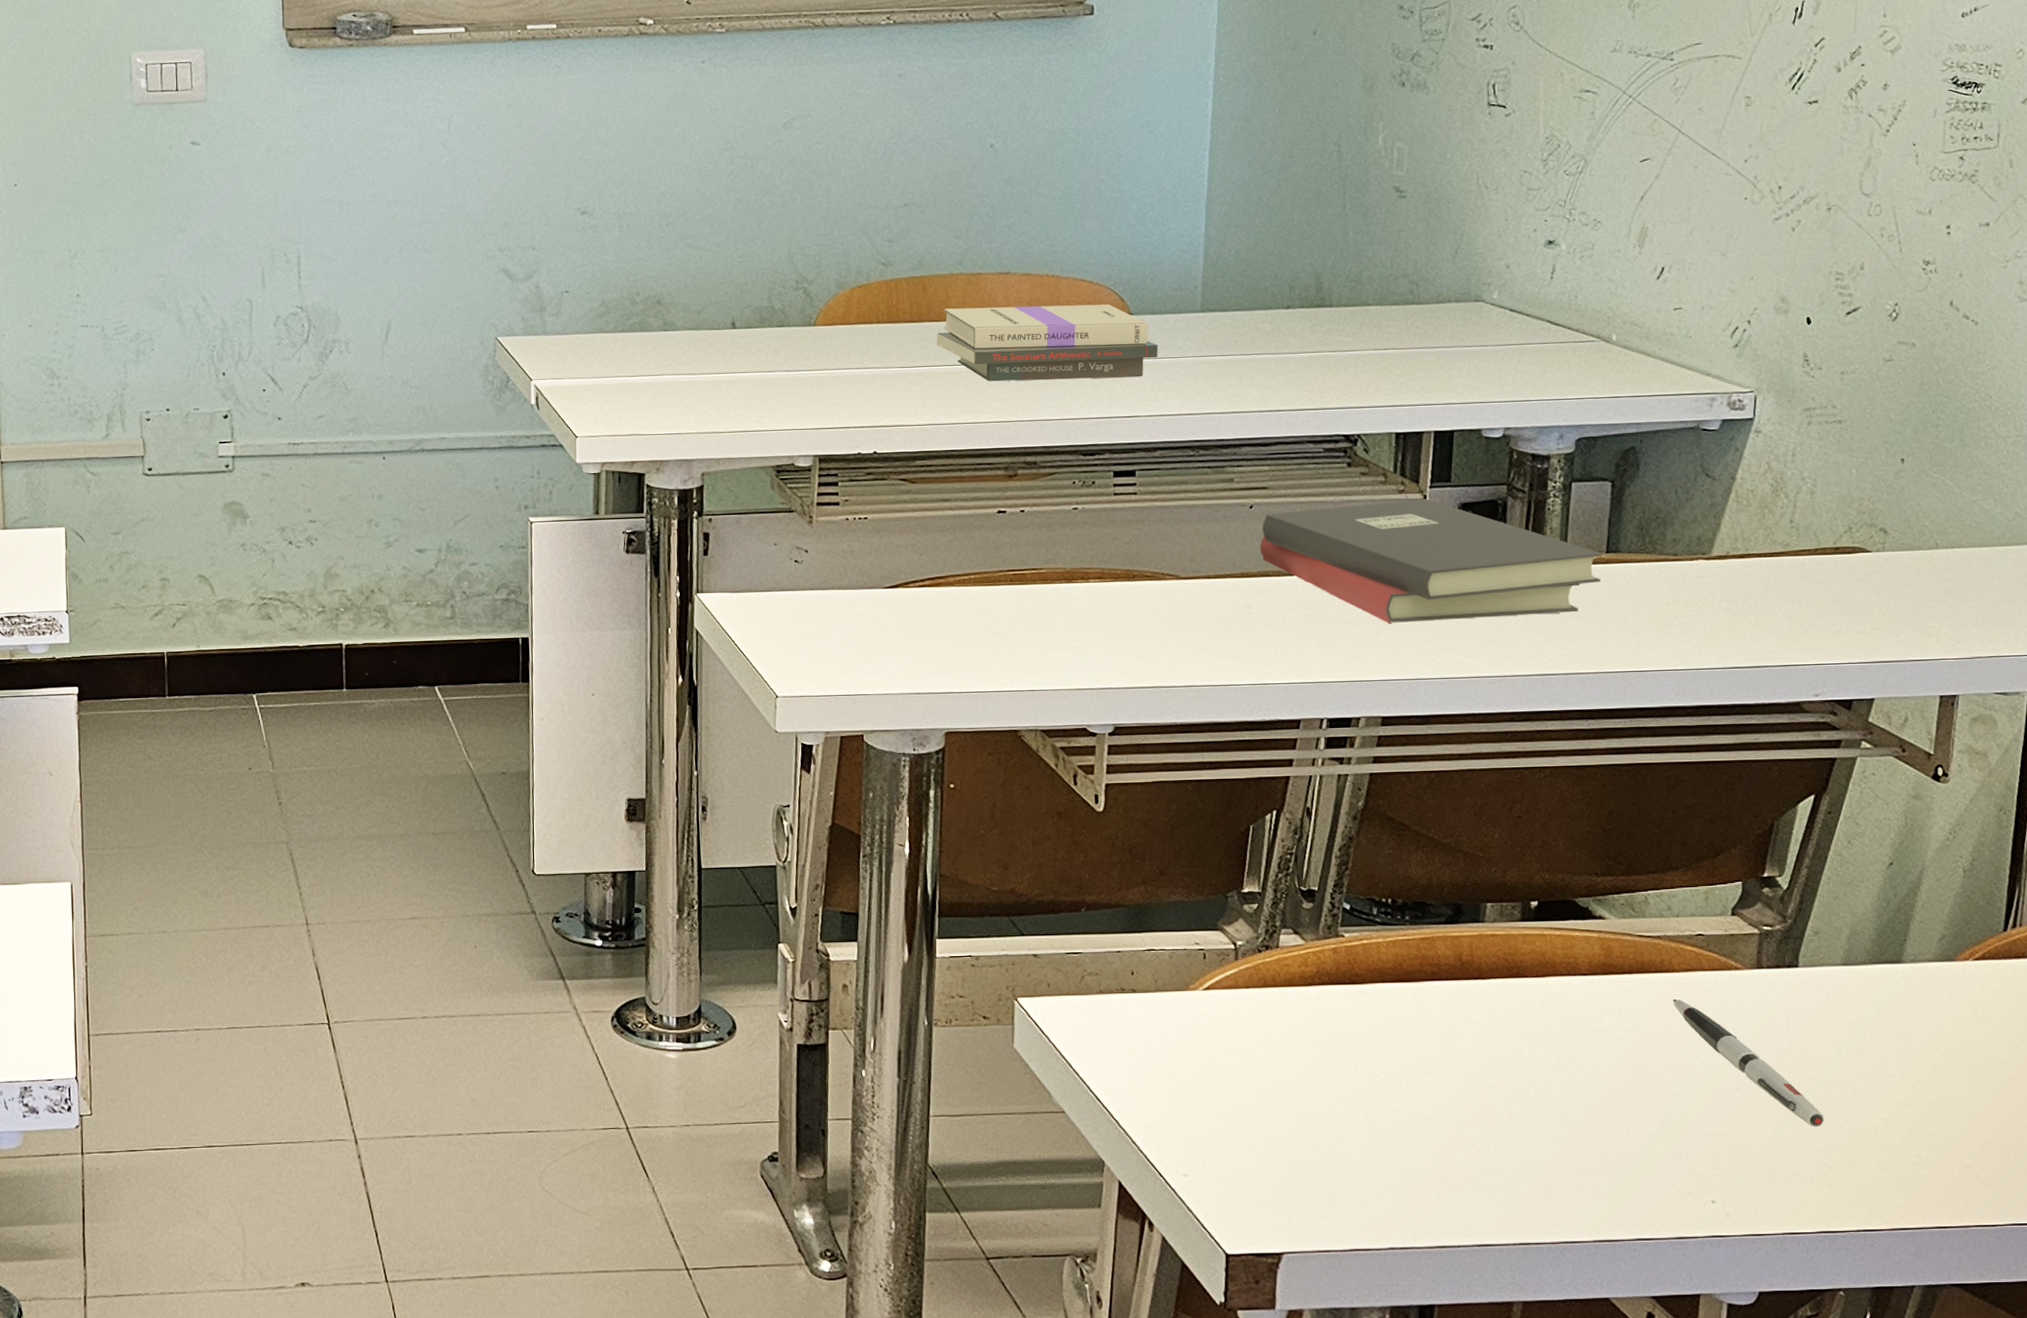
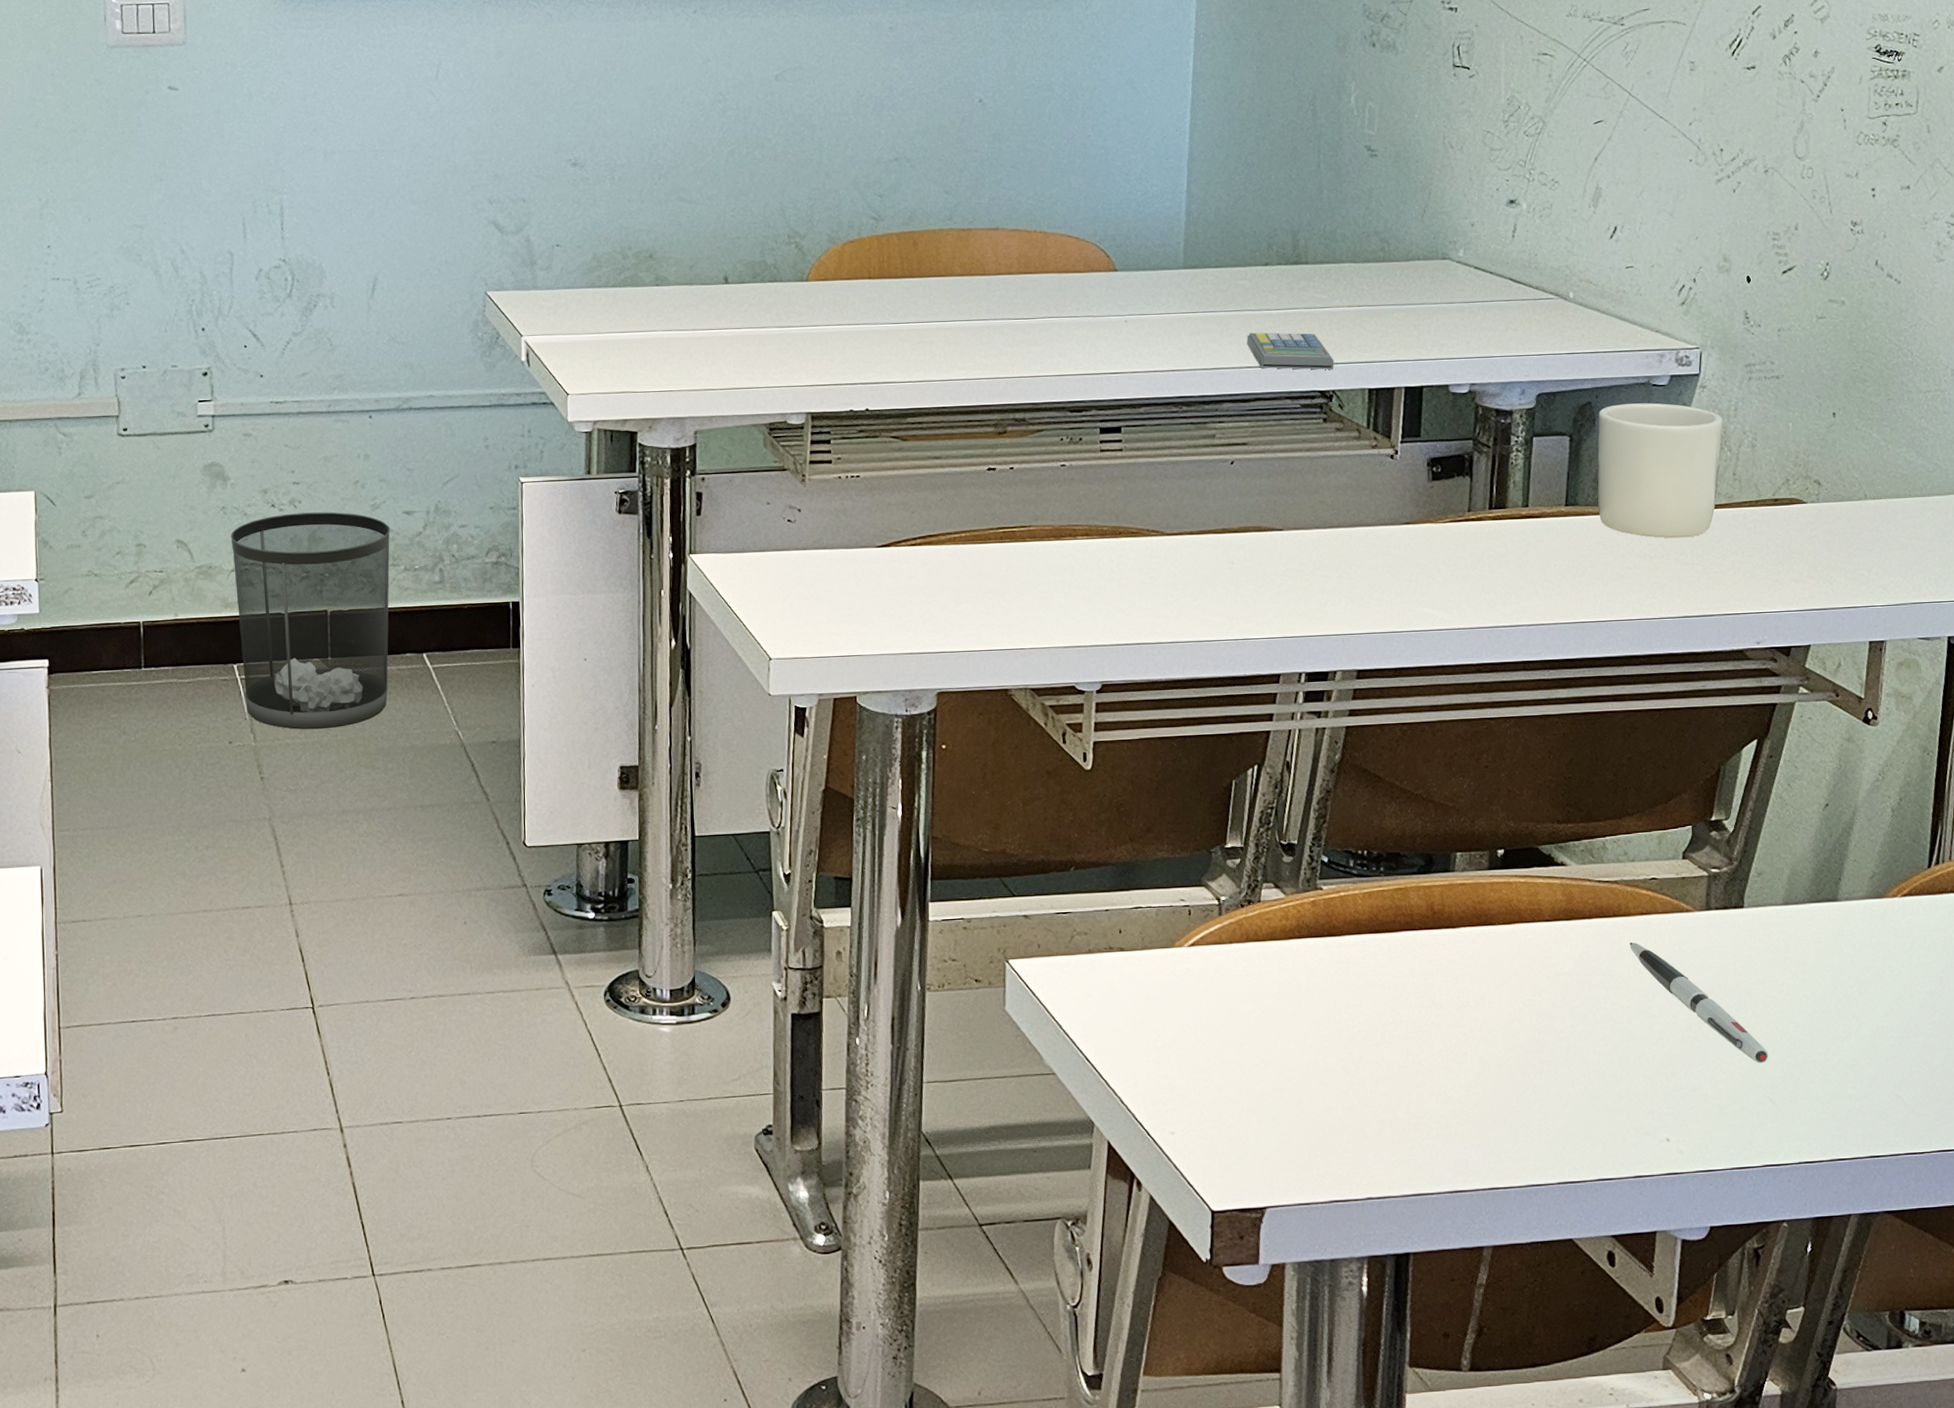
waste bin: none [250,549,403,758] -> present [230,512,391,730]
books: present [936,304,1158,382] -> none [927,260,1143,338]
hardback book: present [1259,499,1602,623] -> none [1240,454,1562,577]
calculator: none [1267,375,1360,414] -> present [1246,332,1334,370]
mug: none [1640,448,1780,587] -> present [1597,403,1723,539]

